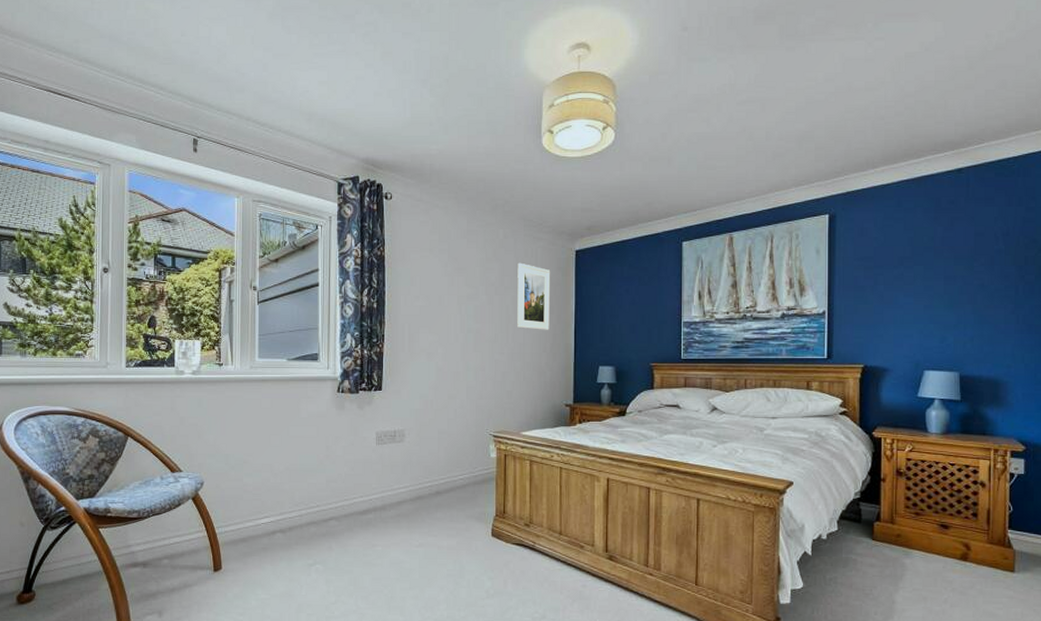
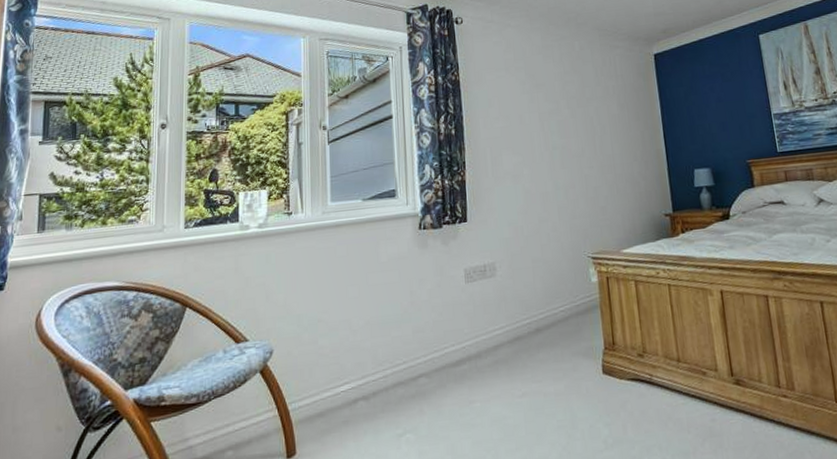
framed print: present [517,262,551,331] -> none [597,72,638,139]

